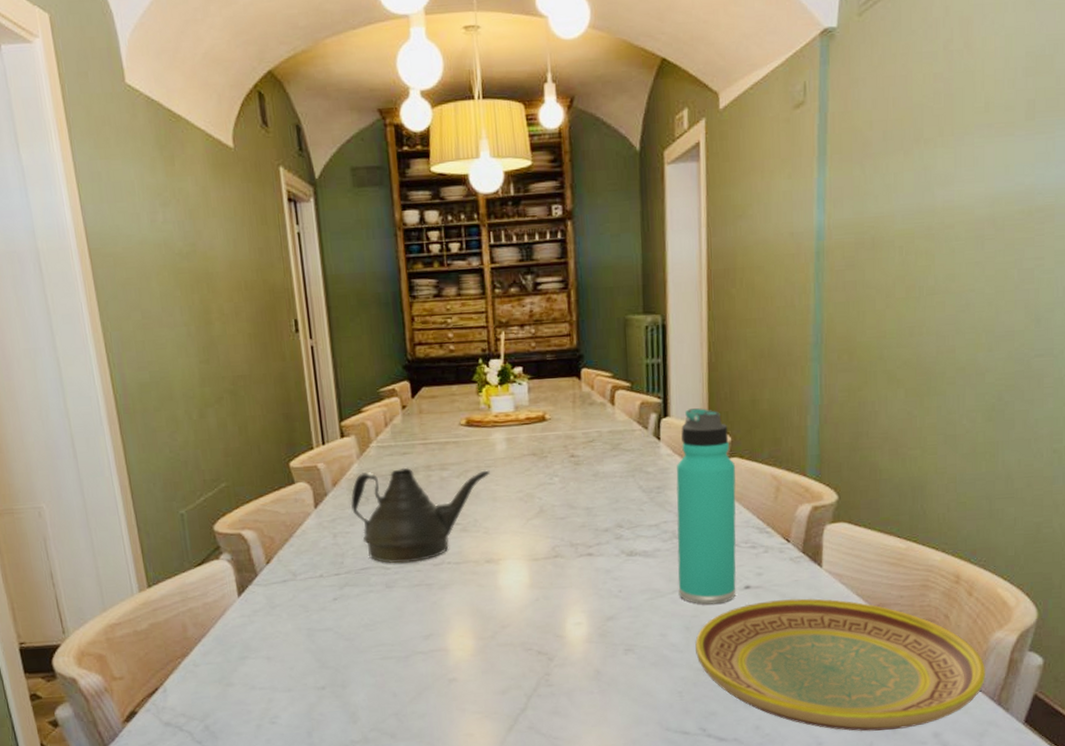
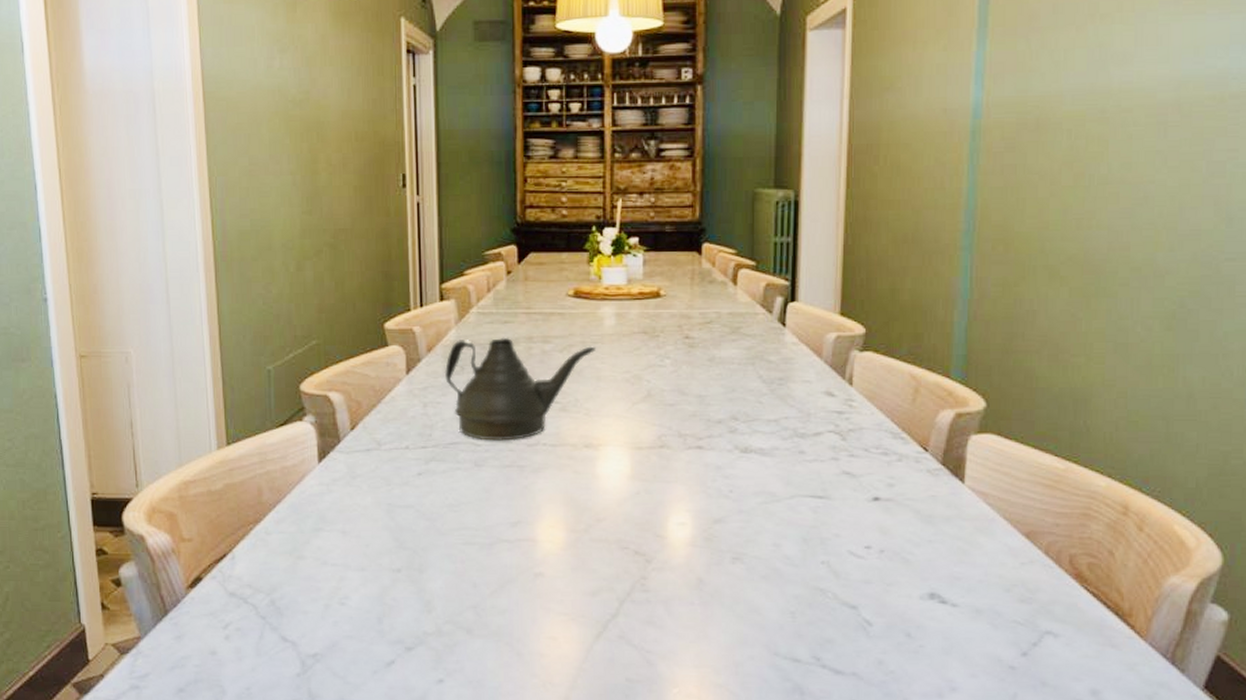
thermos bottle: present [676,408,737,605] -> none [797,294,870,515]
plate: present [695,598,985,732] -> none [813,516,1156,681]

